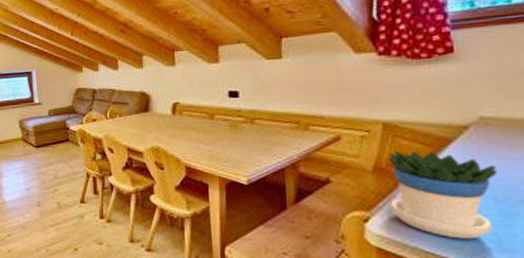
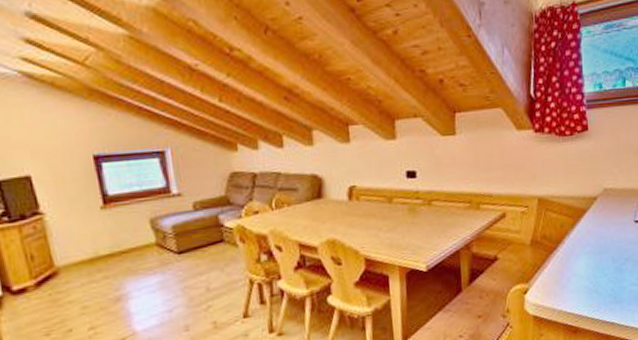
flowerpot: present [388,151,498,240] -> none [542,222,615,298]

